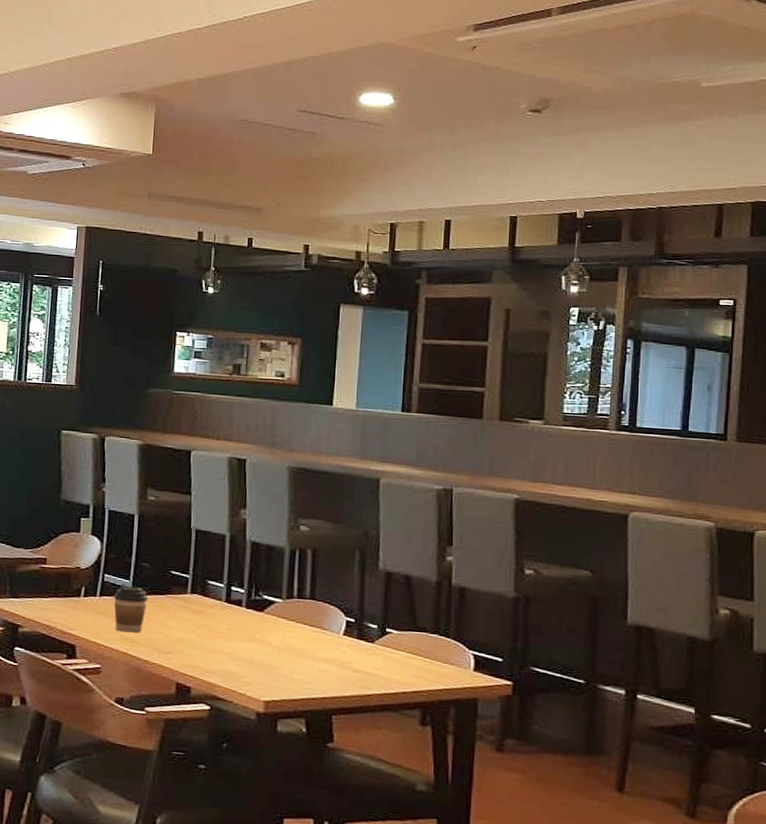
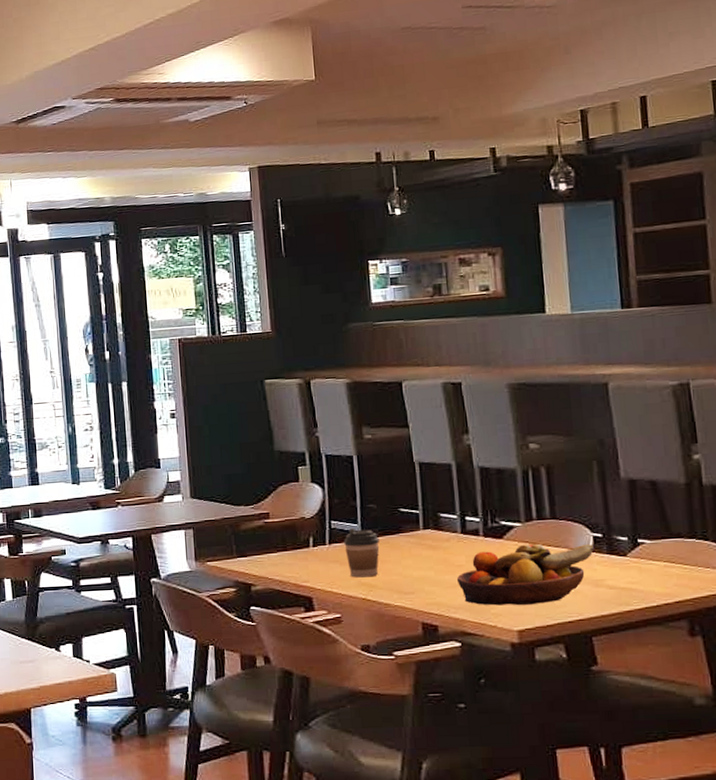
fruit bowl: none [215,619,347,679] -> present [457,543,595,606]

